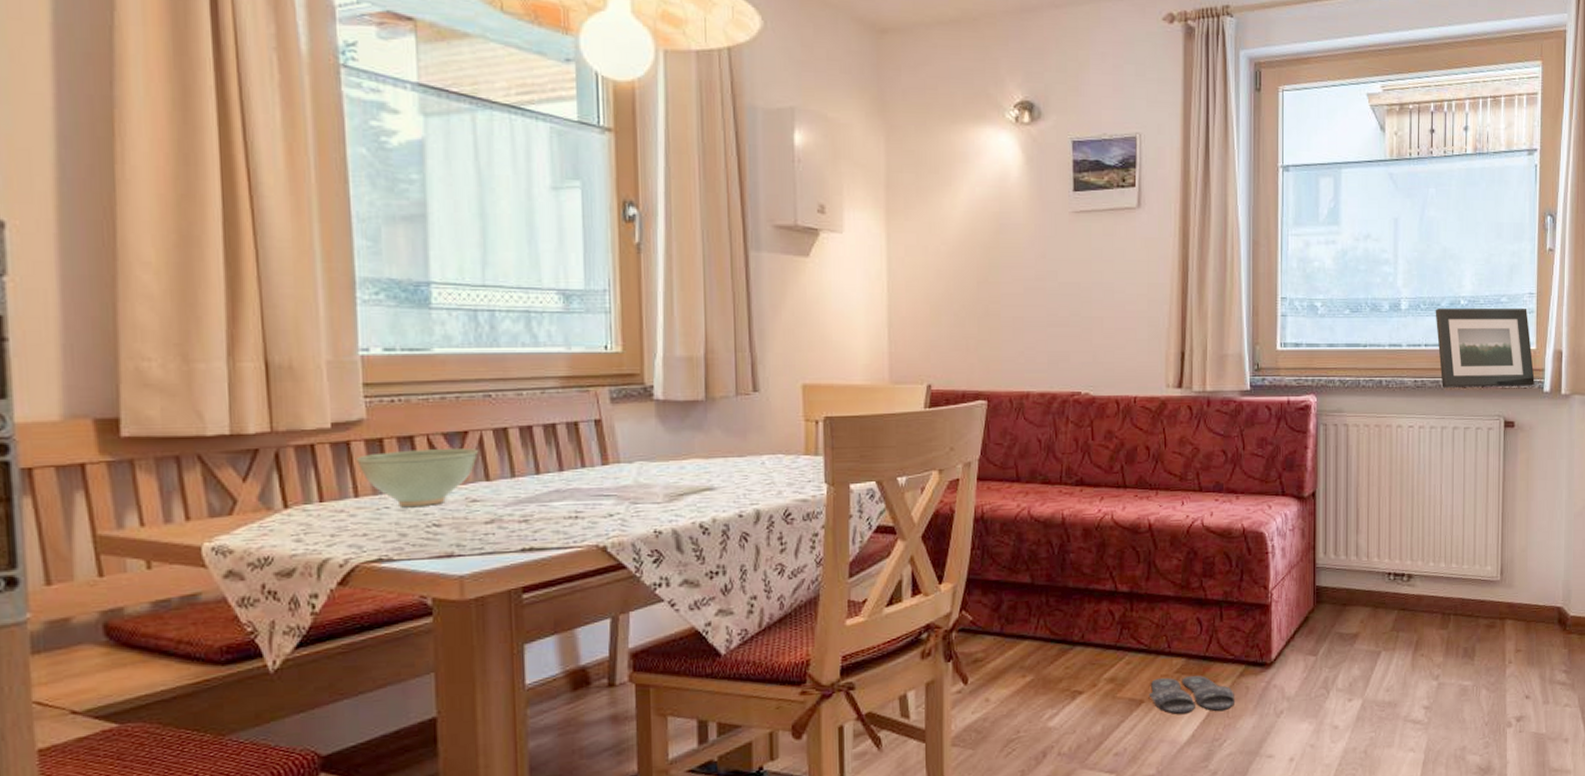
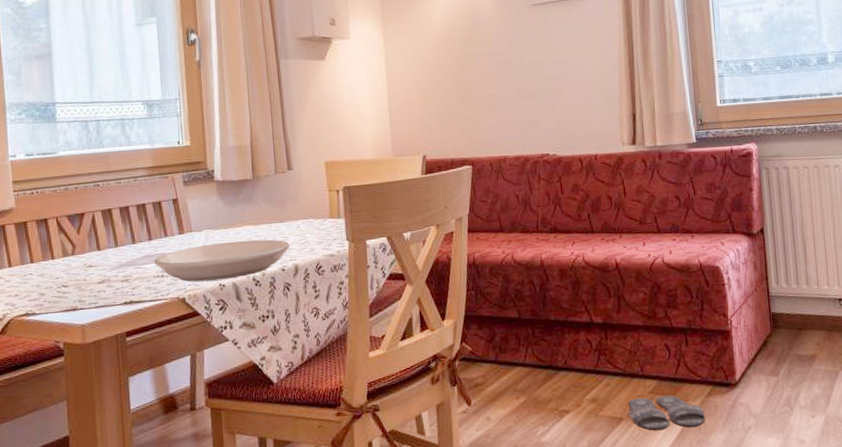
bowl: present [357,448,479,508] -> none [9,226,93,273]
plate: none [565,476,751,527] -> present [153,239,290,282]

